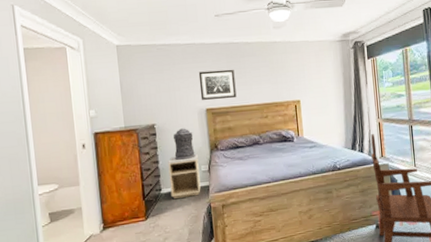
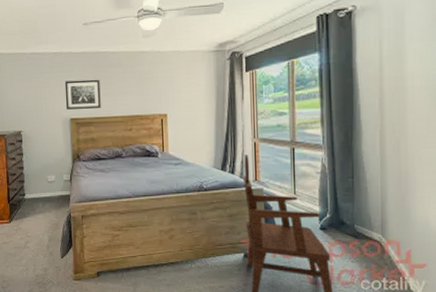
nightstand: present [168,154,201,200] -> none [32,163,62,206]
incense holder: present [173,128,195,161] -> none [37,136,58,168]

